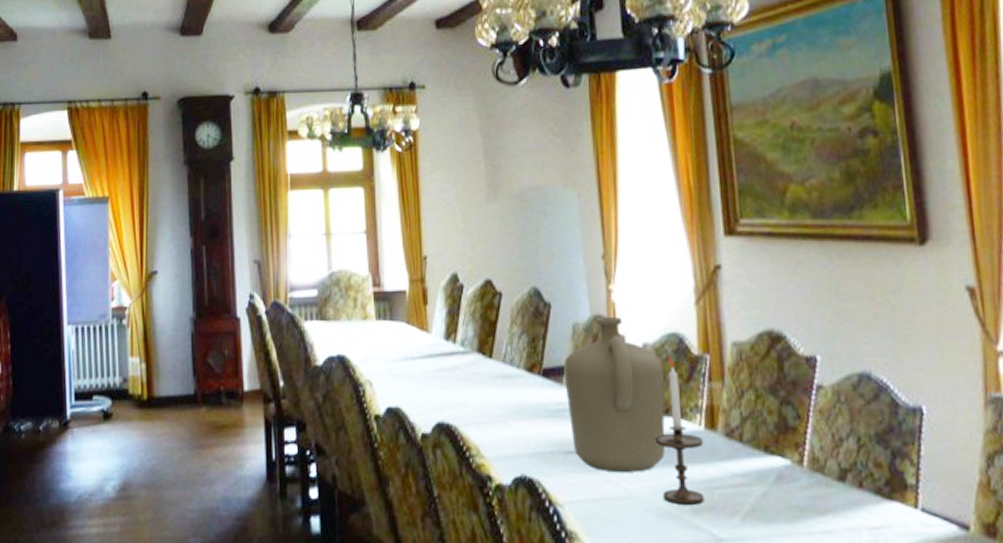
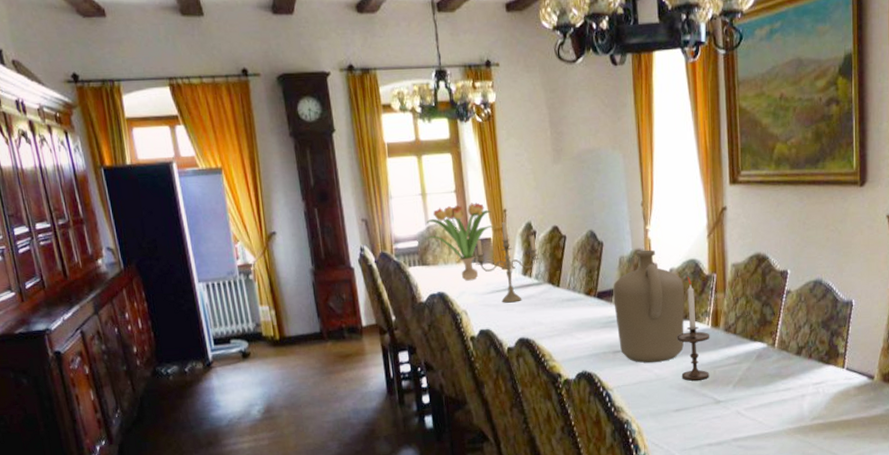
flower arrangement: none [328,246,412,343] -> present [426,202,495,281]
candelabra: none [386,272,468,375] -> present [475,222,541,303]

